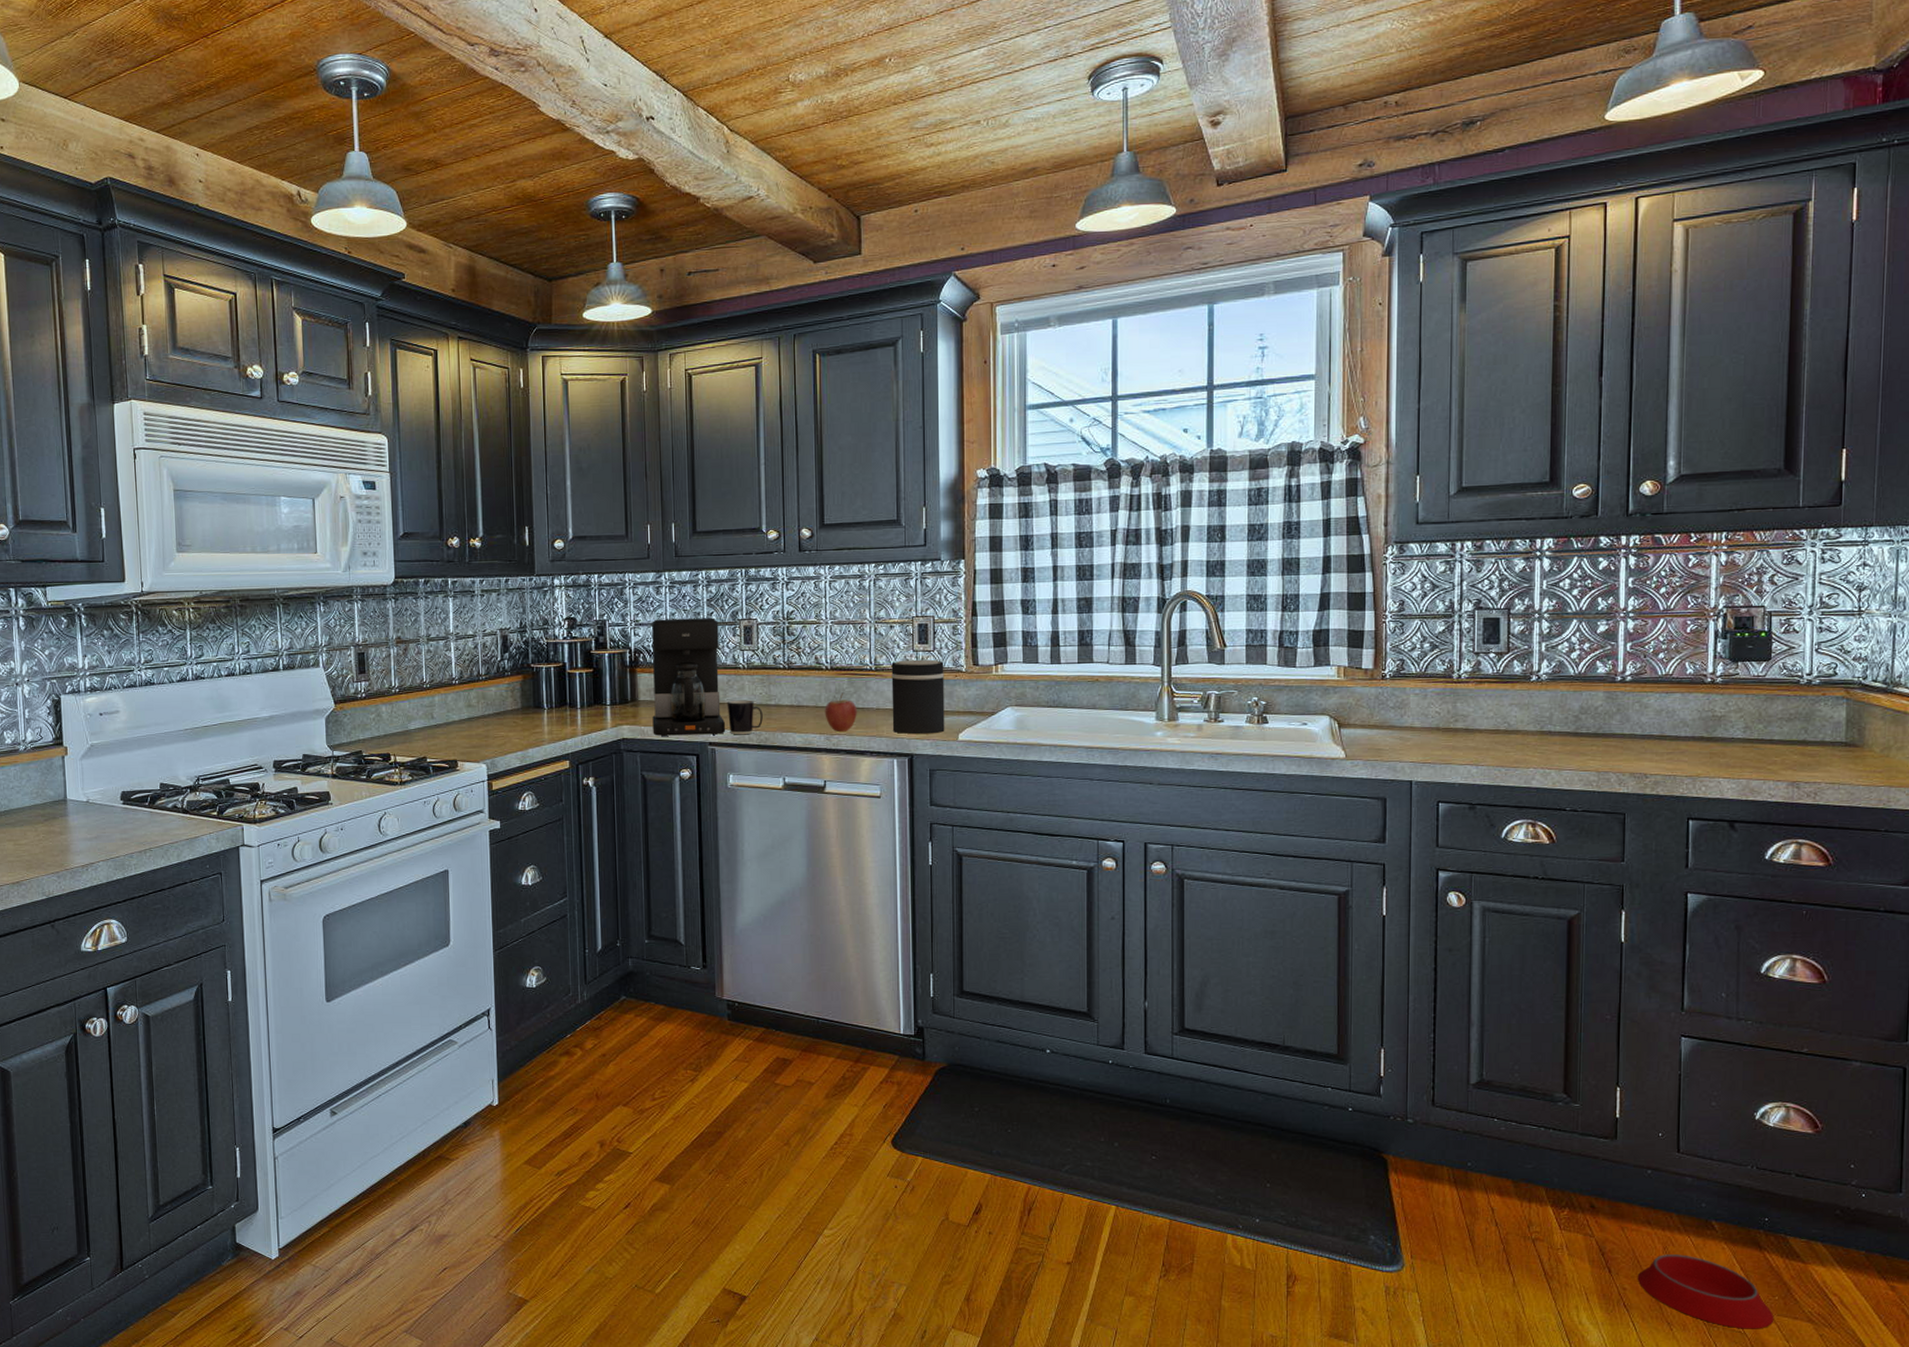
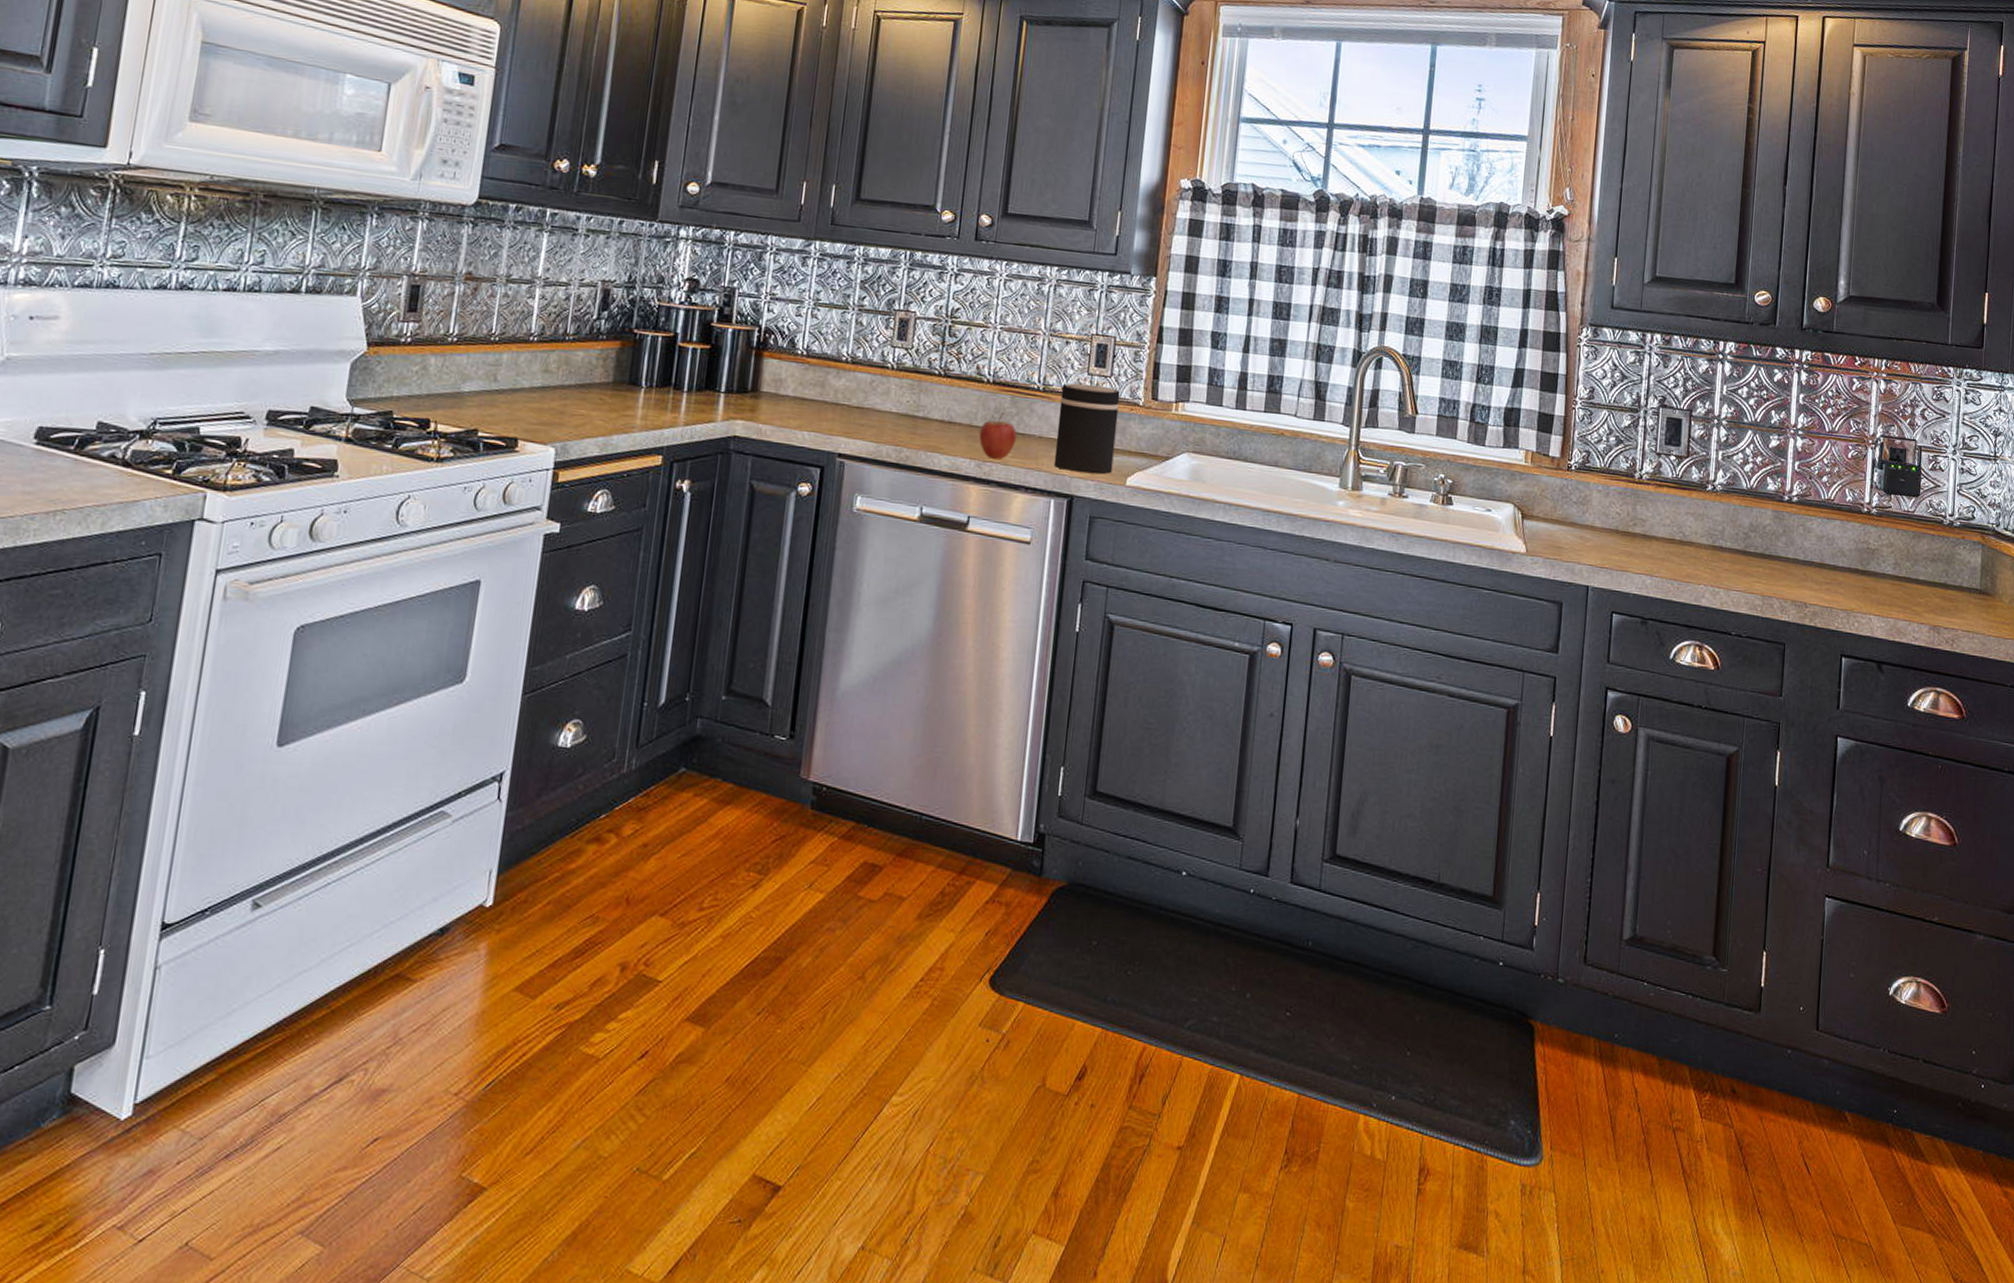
coffee maker: present [652,617,726,736] -> none [772,295,871,445]
mug: present [727,700,763,735] -> none [865,405,907,450]
pet bowl: present [1637,1254,1774,1329] -> none [1772,1150,1899,1241]

